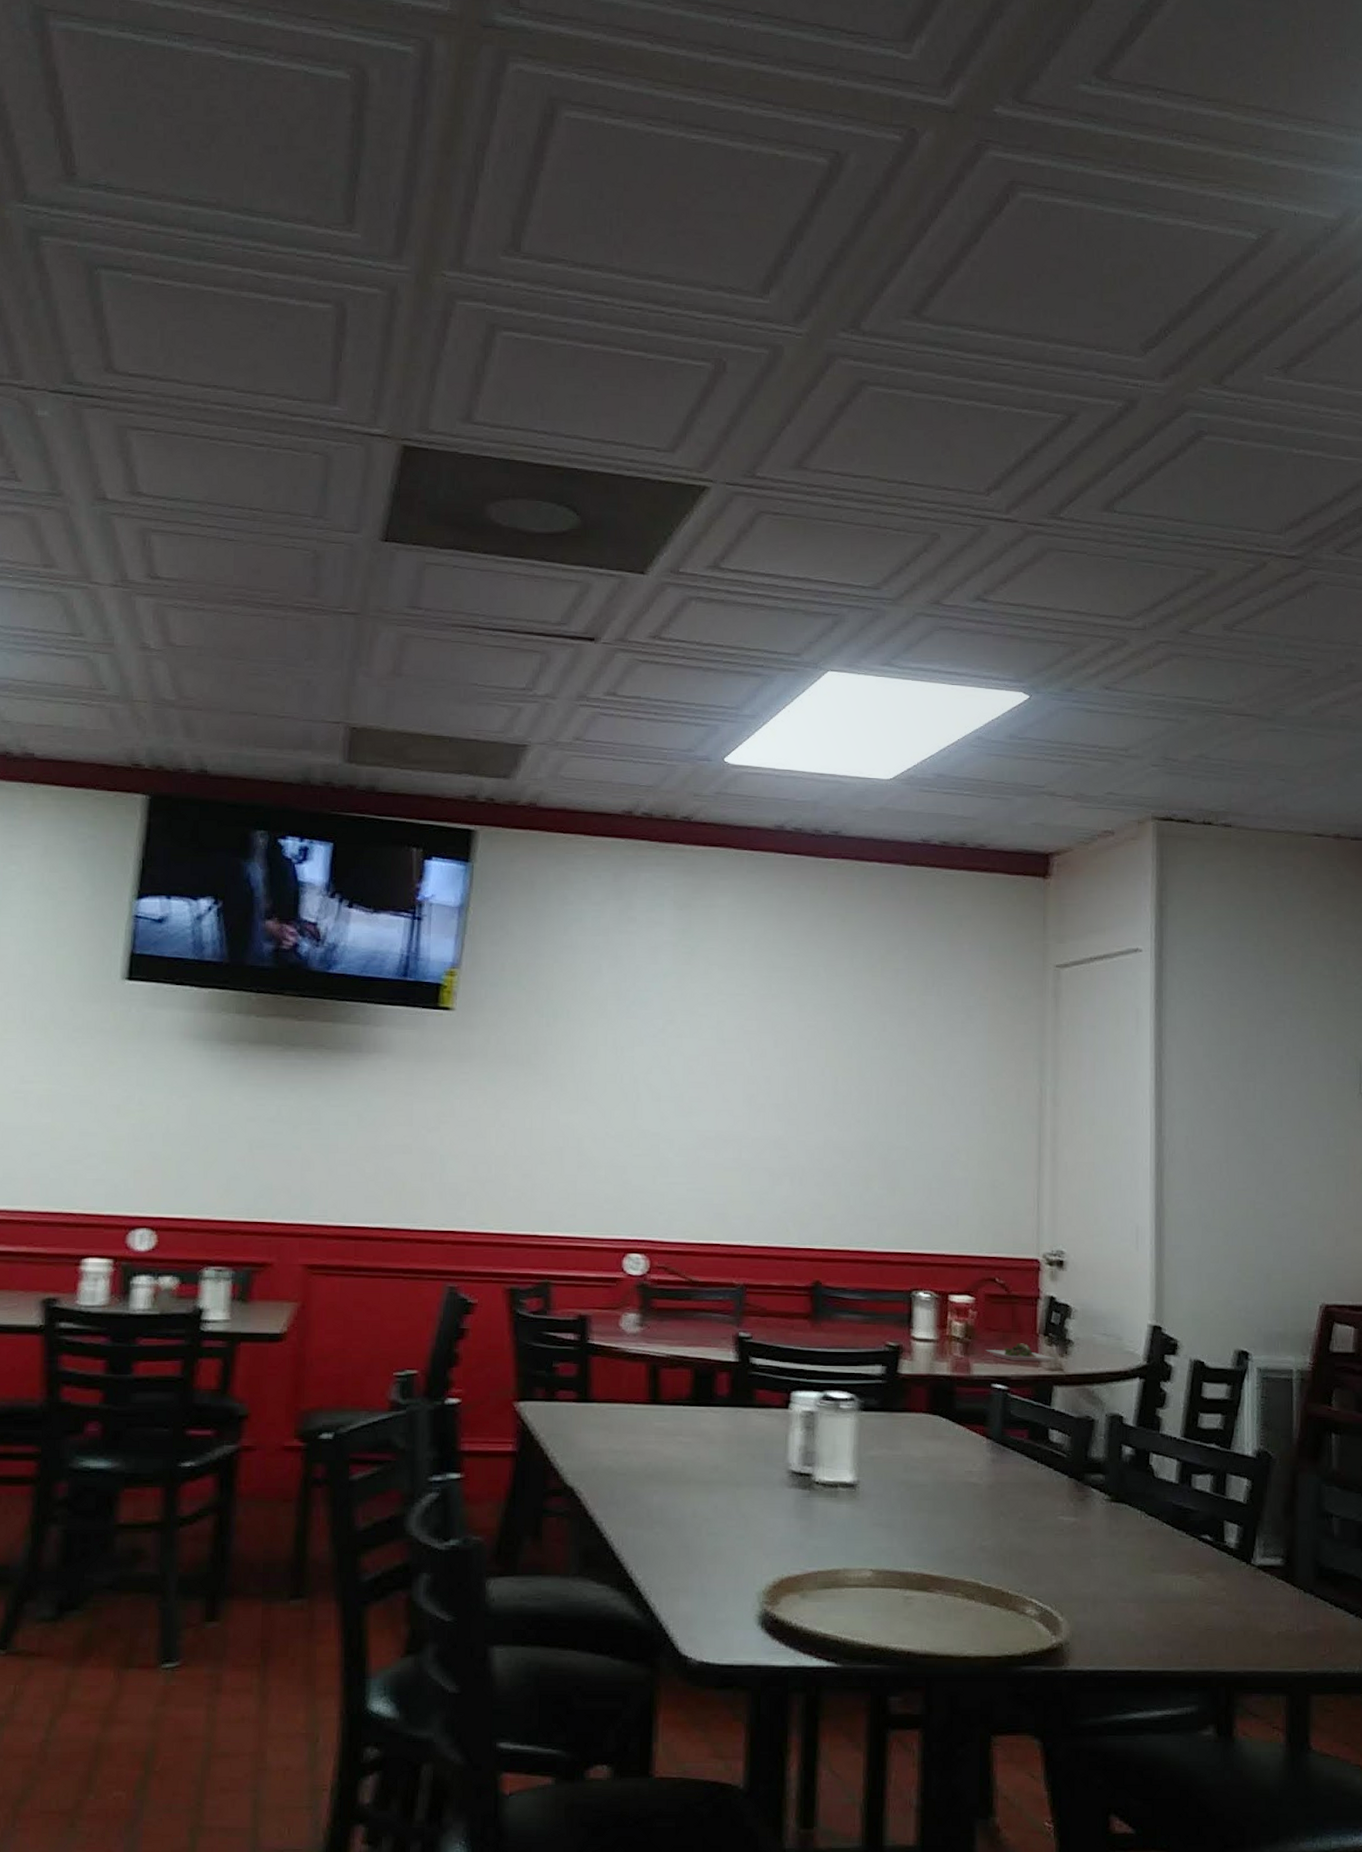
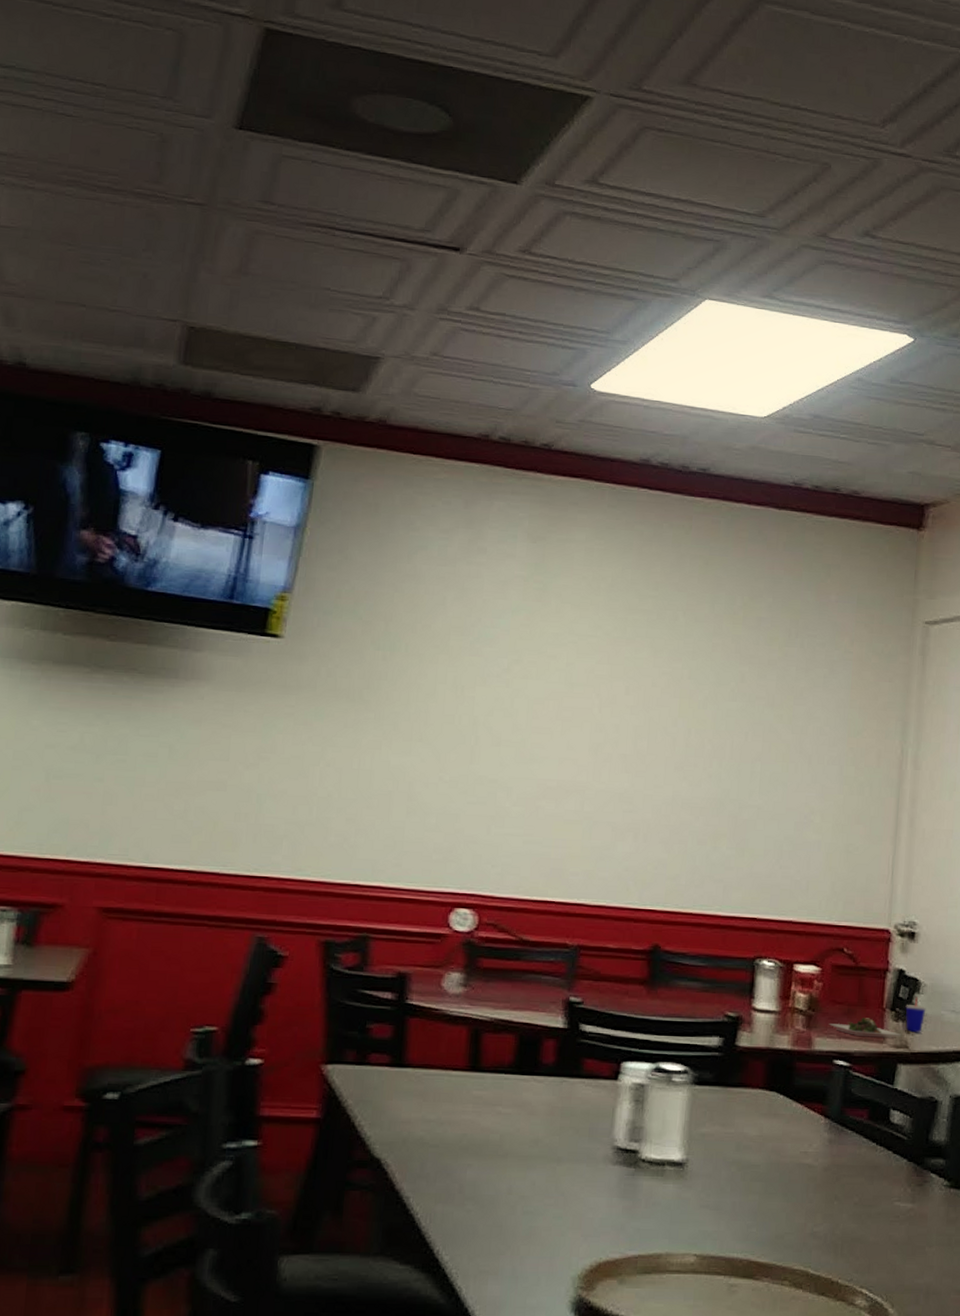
beverage cup: none [1058,1322,1078,1356] -> present [905,997,926,1033]

